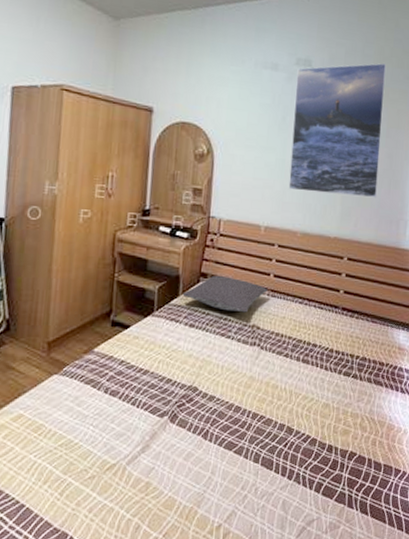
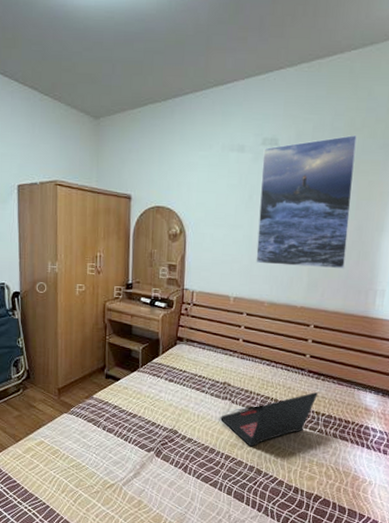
pillow: present [182,276,268,313] -> none [162,340,237,372]
laptop: none [248,332,352,401] -> present [220,392,318,447]

